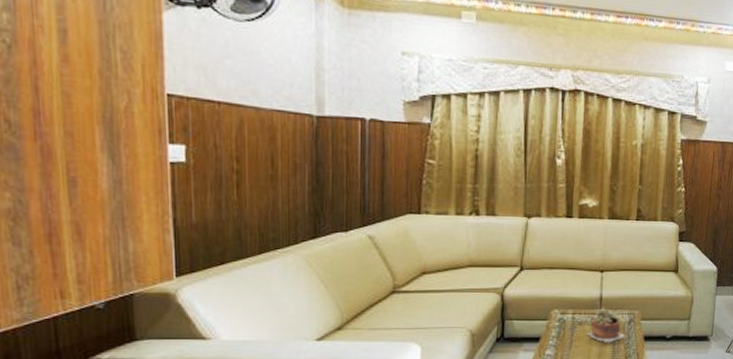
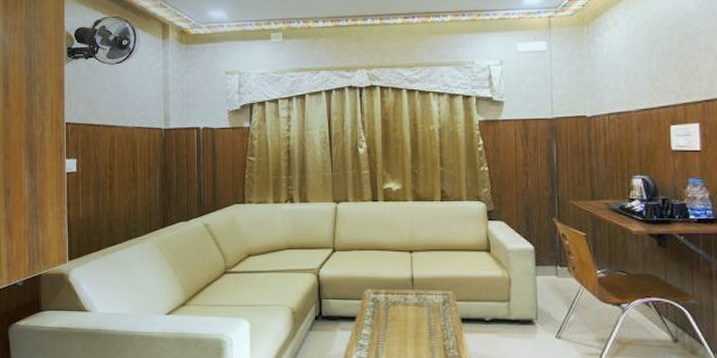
succulent plant: present [588,307,626,343] -> none [402,287,442,324]

